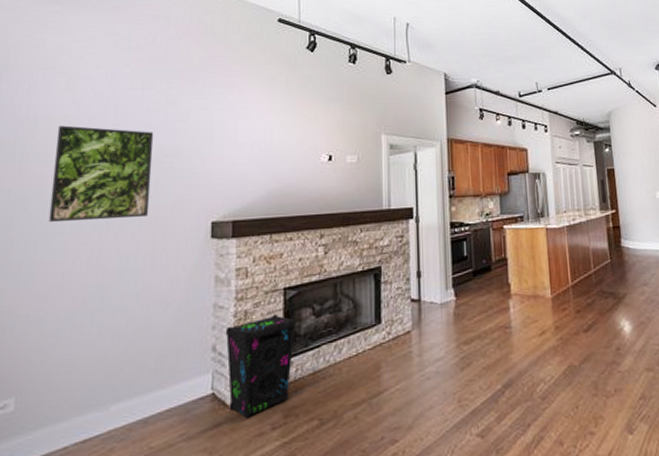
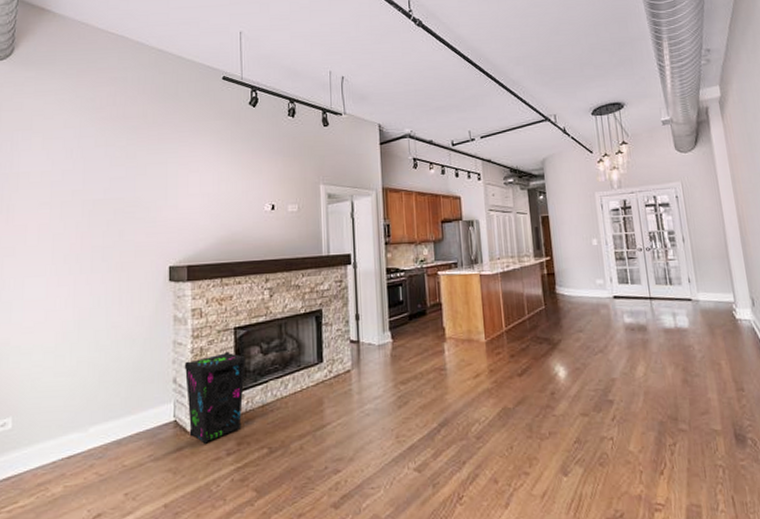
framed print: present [48,125,154,223] -> none [32,180,117,267]

